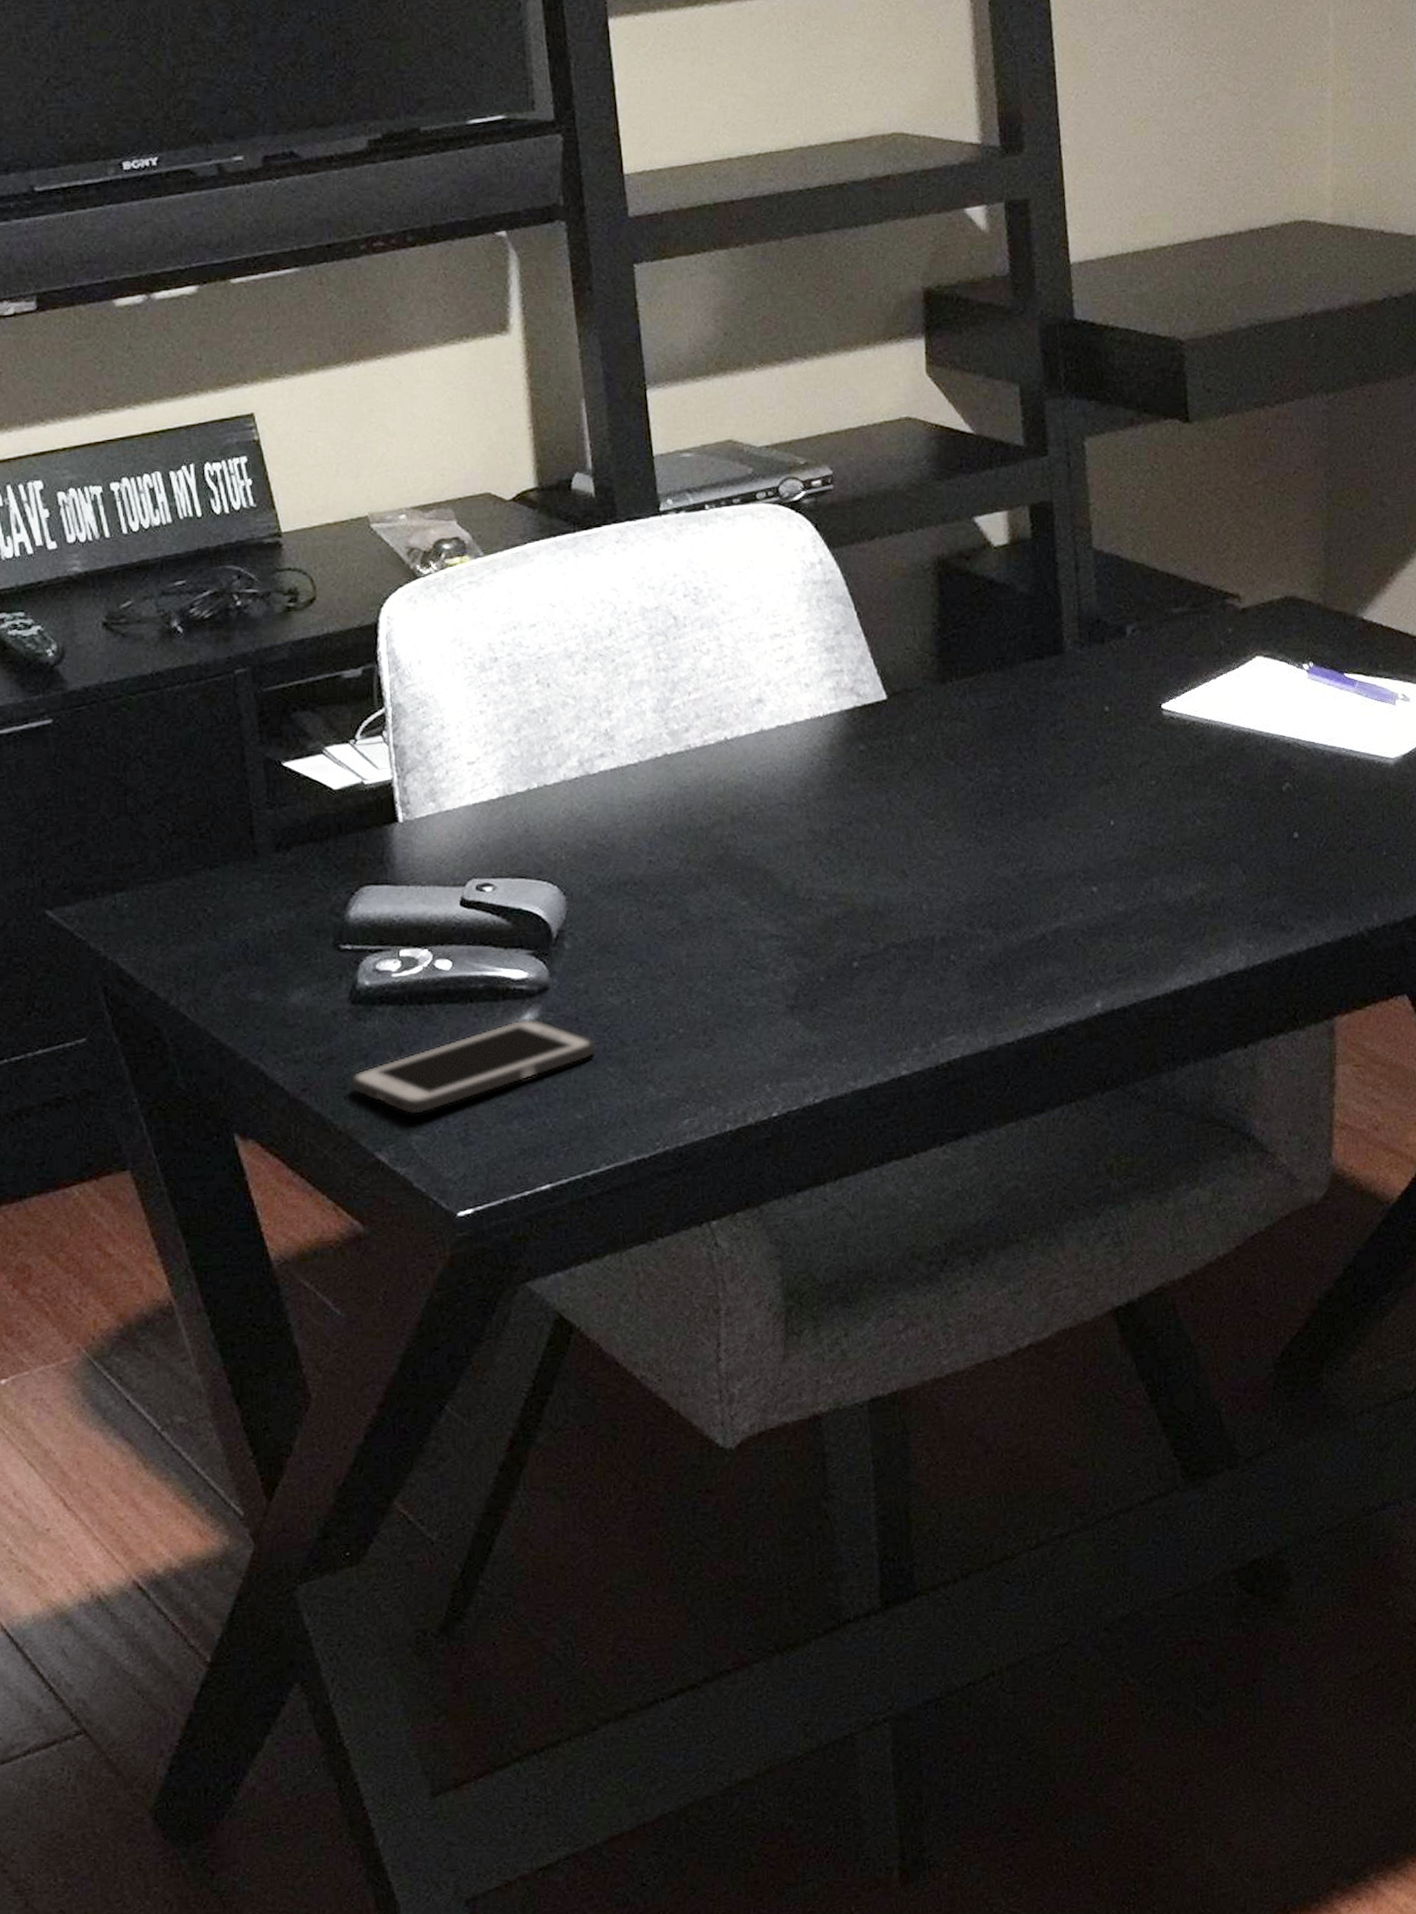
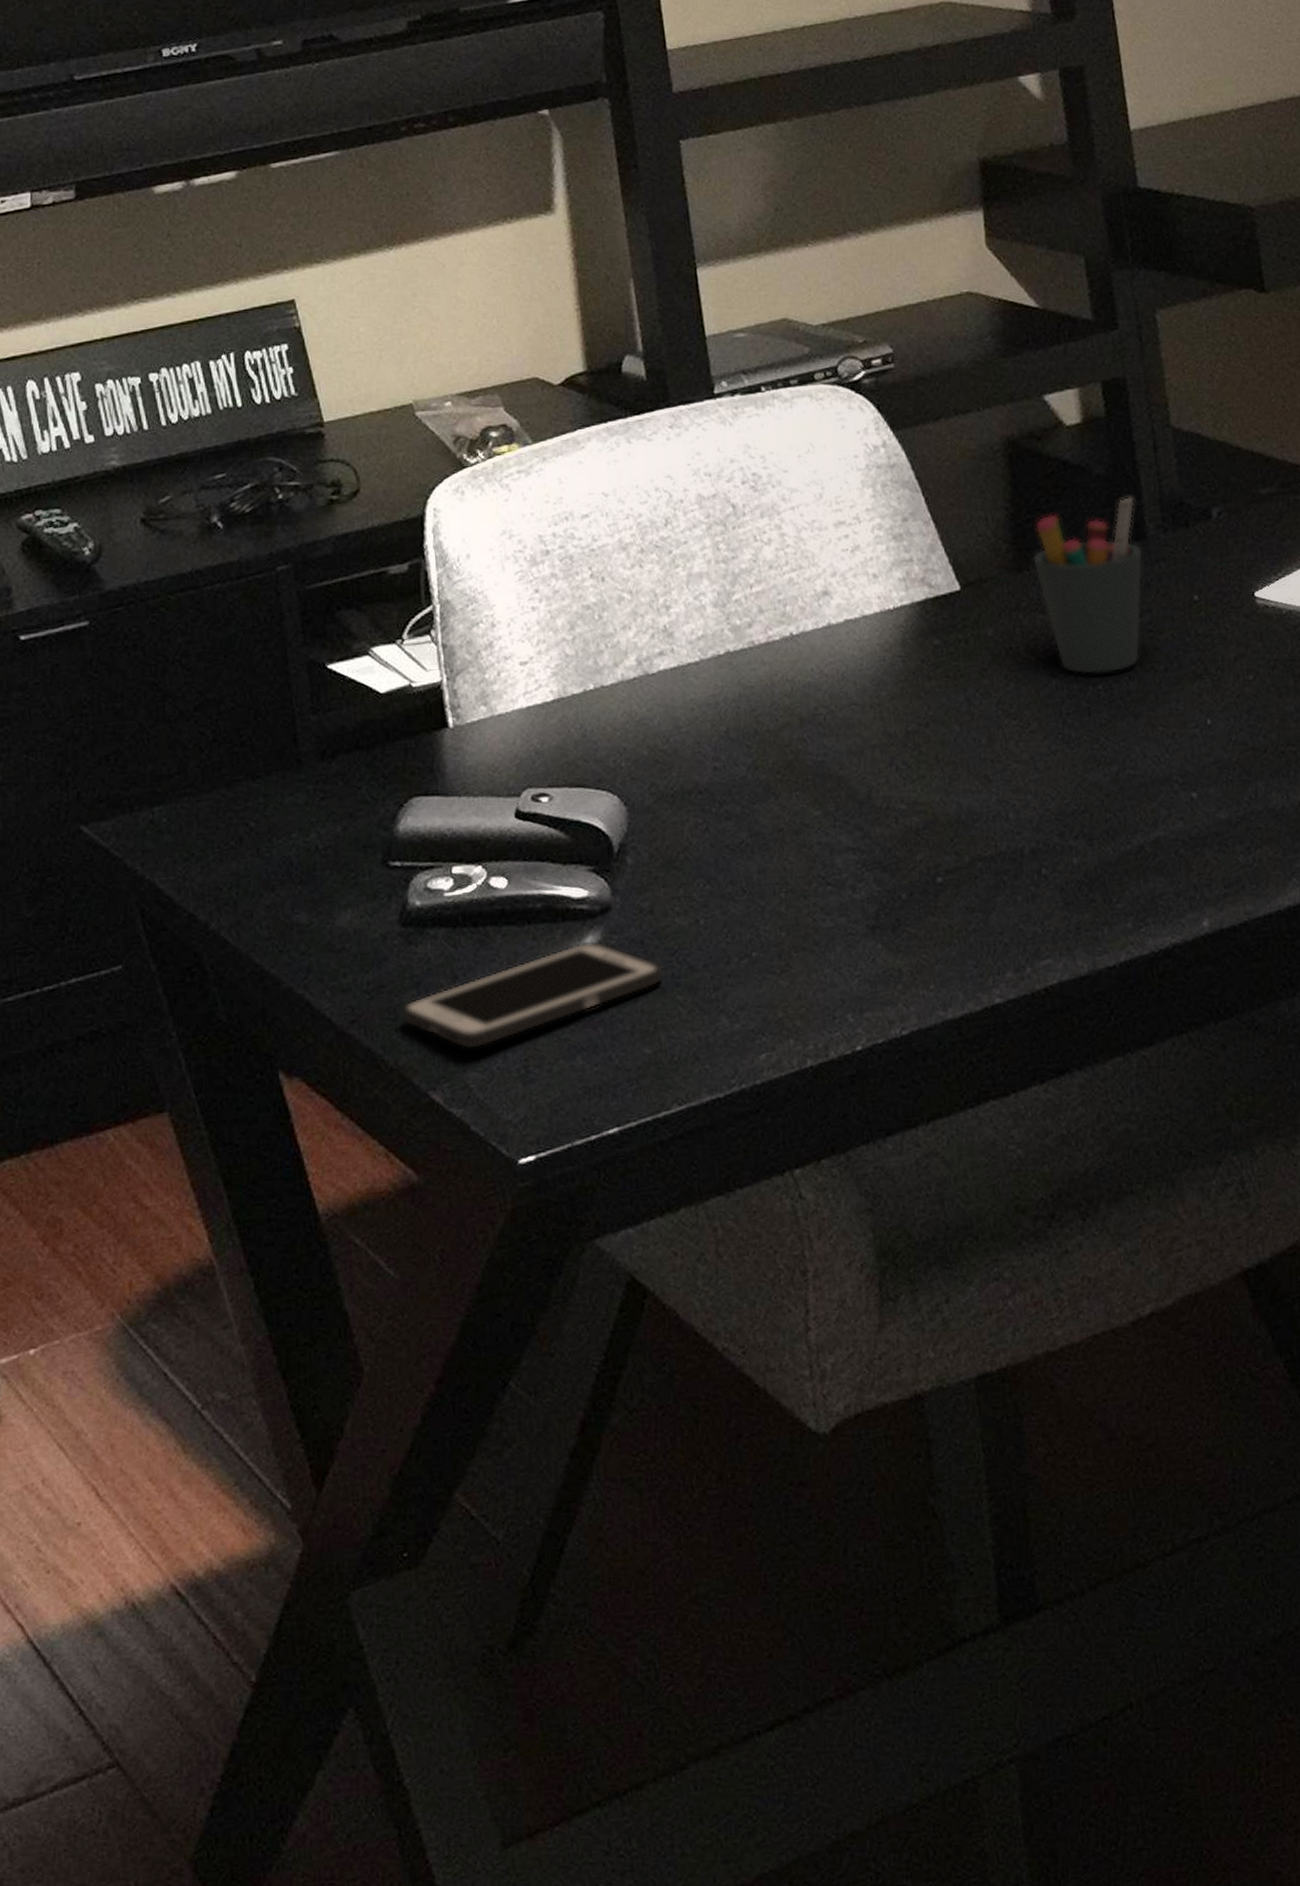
pen holder: none [955,613,1060,779] -> present [1032,496,1144,675]

